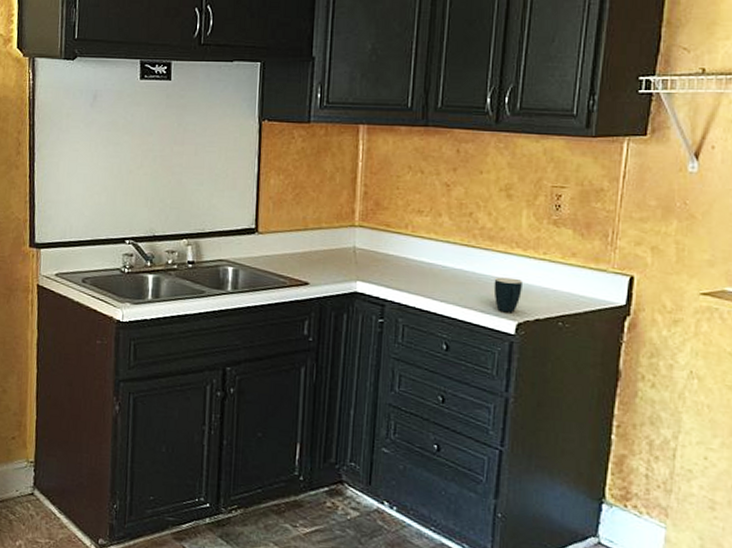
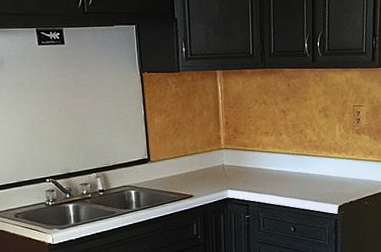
mug: present [493,277,522,313] -> none [321,174,340,200]

